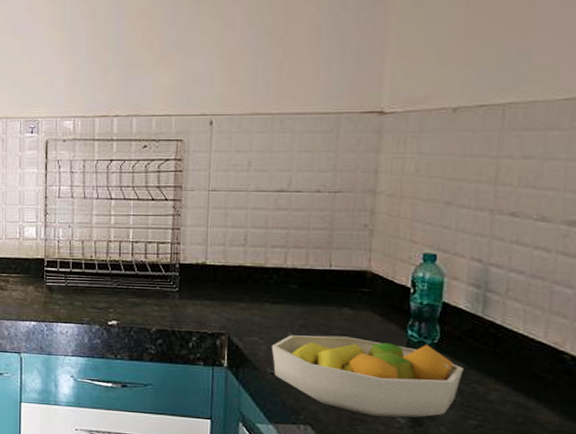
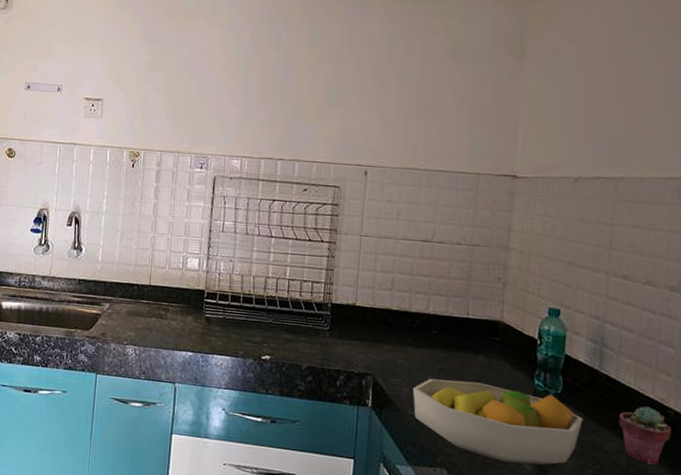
potted succulent: none [505,352,568,414] -> present [619,406,672,466]

